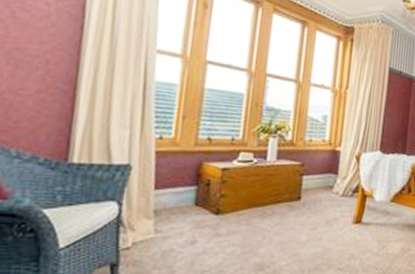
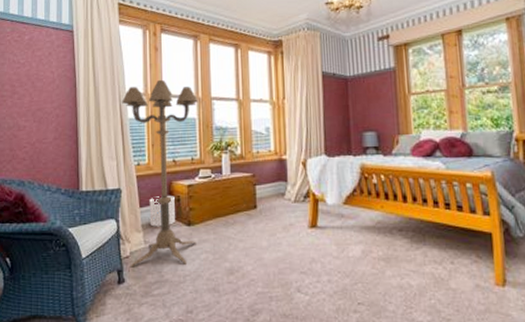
floor lamp: none [129,42,250,261] -> present [121,79,198,268]
woven basket: none [165,178,204,214] -> present [149,196,175,227]

